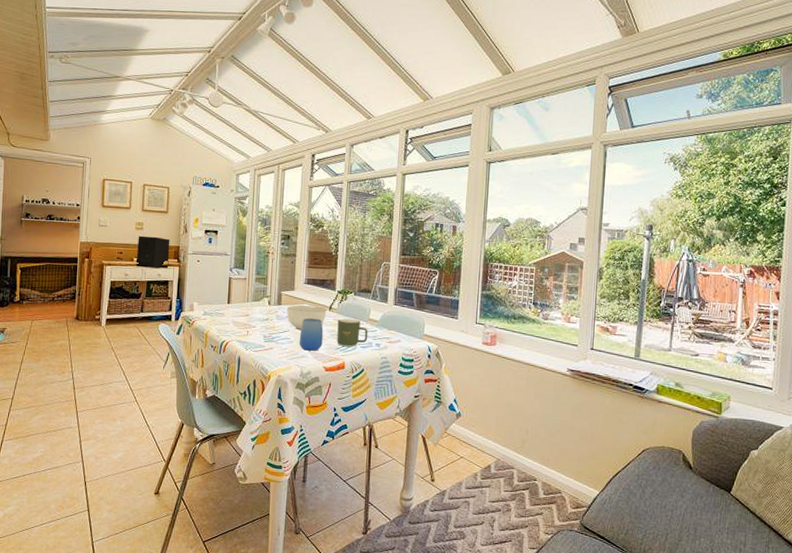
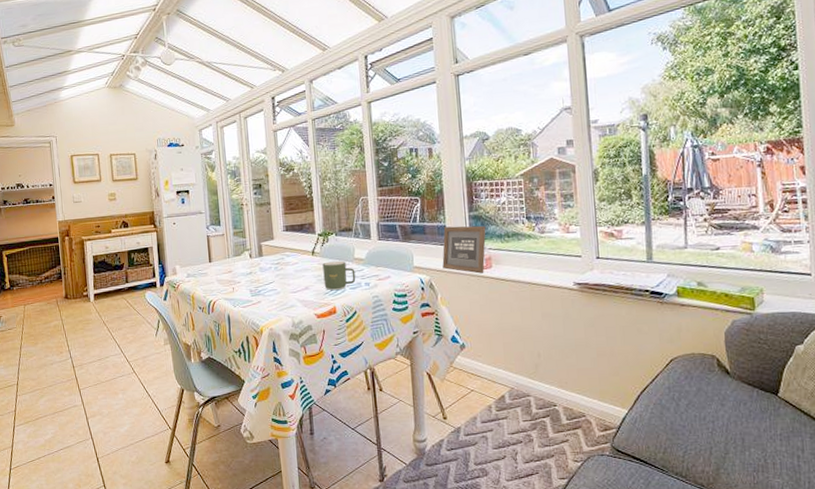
speaker: present [136,235,170,269] -> none [112,205,146,238]
bowl: present [287,305,327,330] -> none [269,253,310,279]
cup: present [299,318,324,351] -> none [285,265,311,300]
picture frame: none [451,301,495,349] -> present [442,225,486,274]

